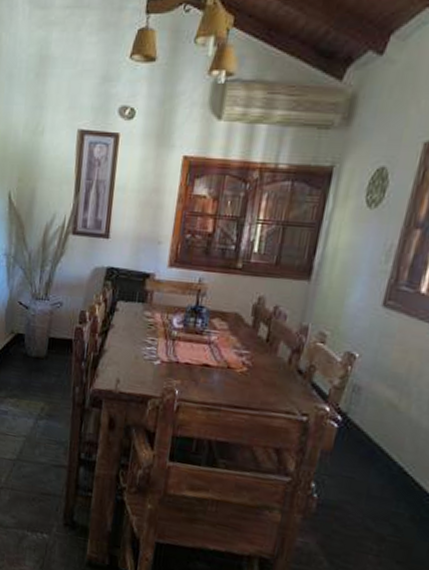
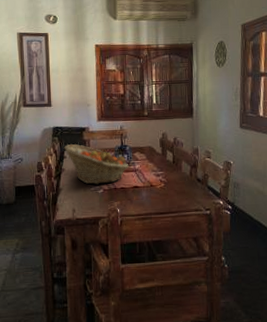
fruit basket: none [117,293,202,354] -> present [64,144,129,185]

